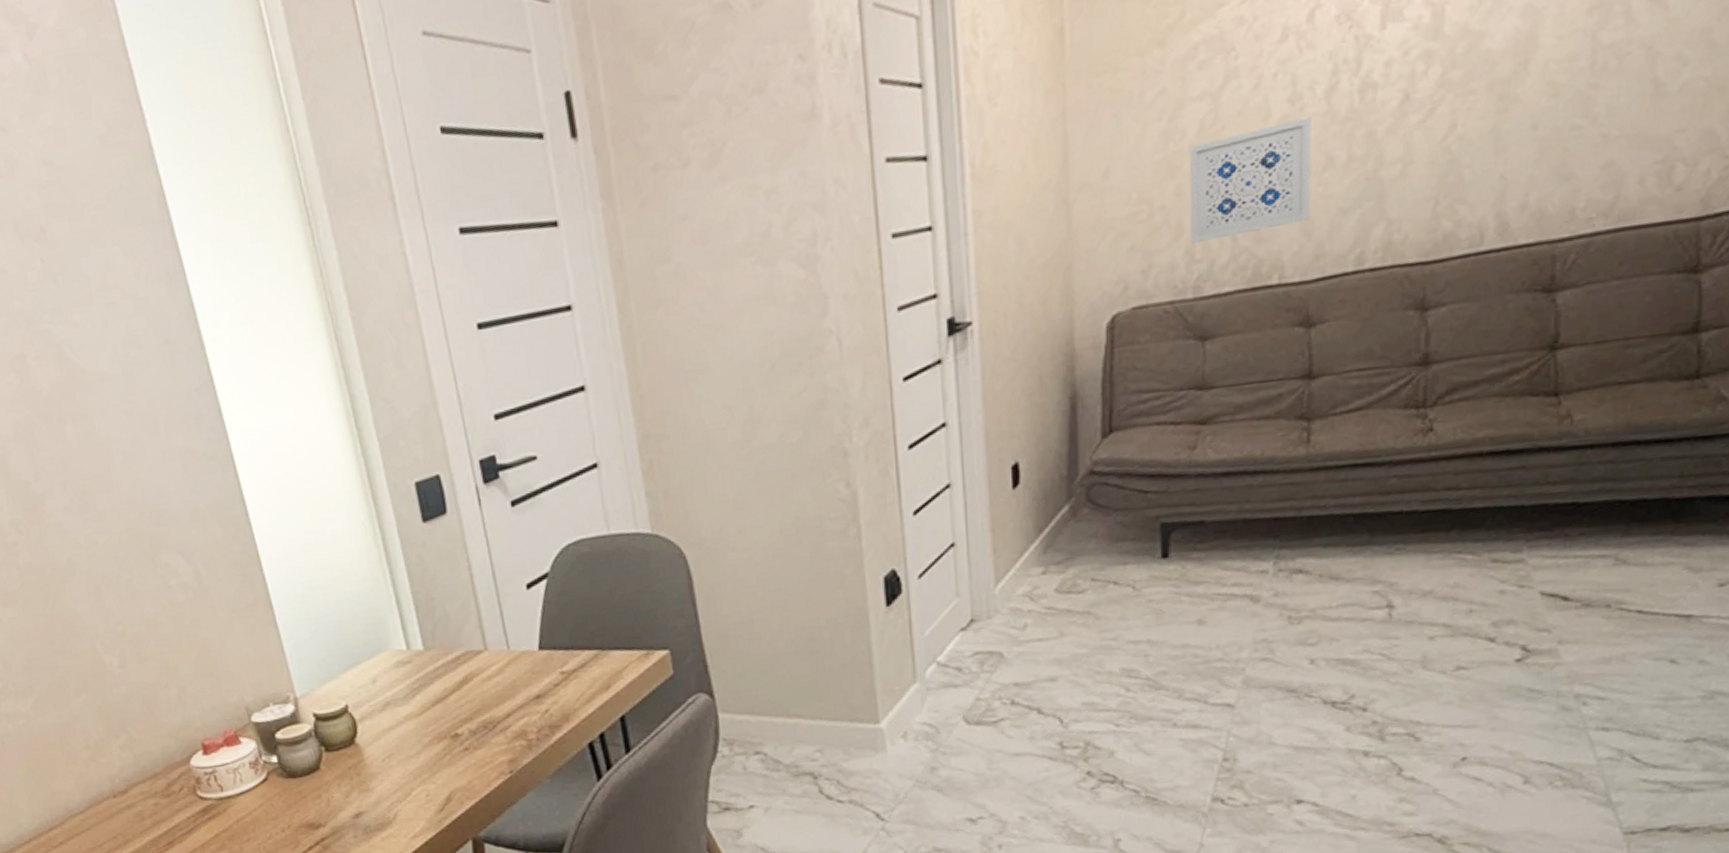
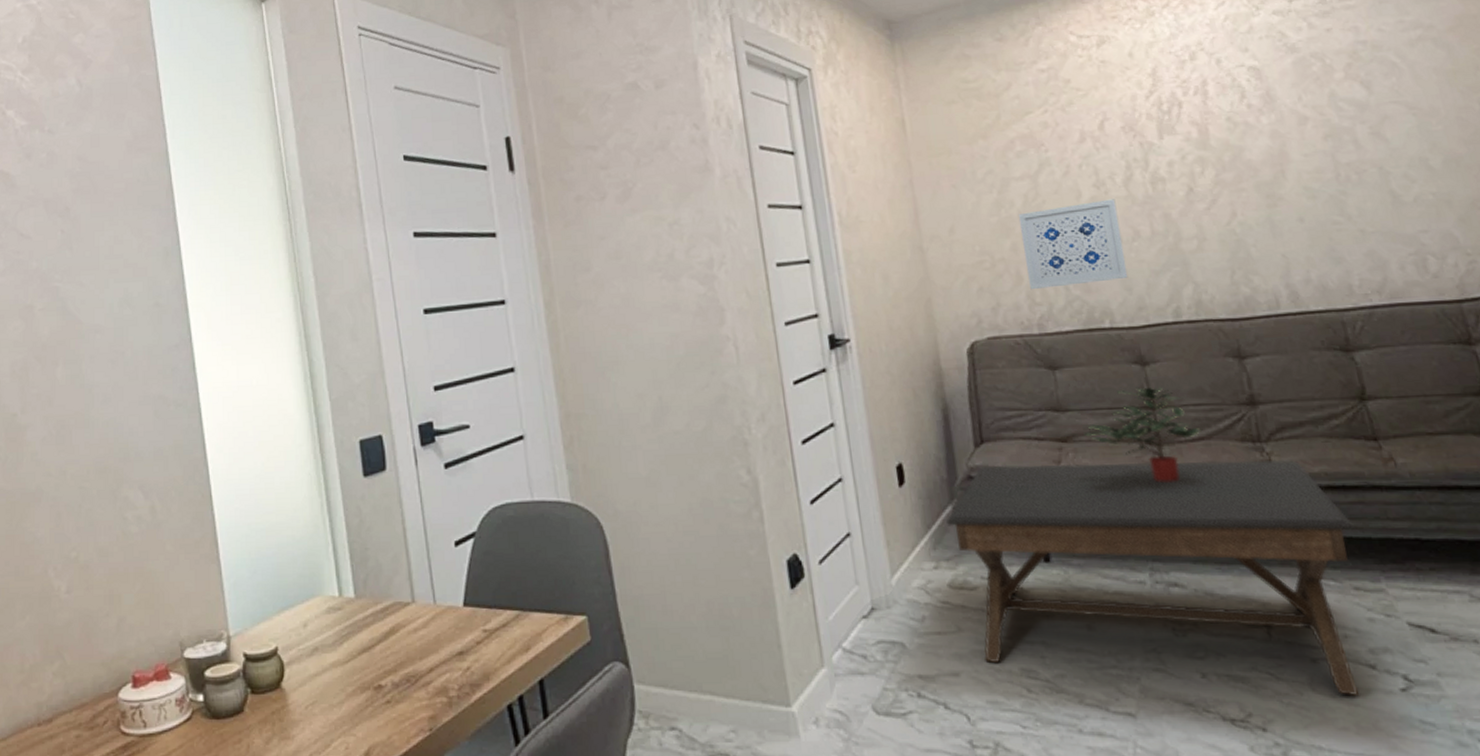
coffee table: none [1061,425,1508,671] -> present [946,459,1358,697]
potted plant: none [1227,352,1363,461] -> present [1084,387,1203,481]

